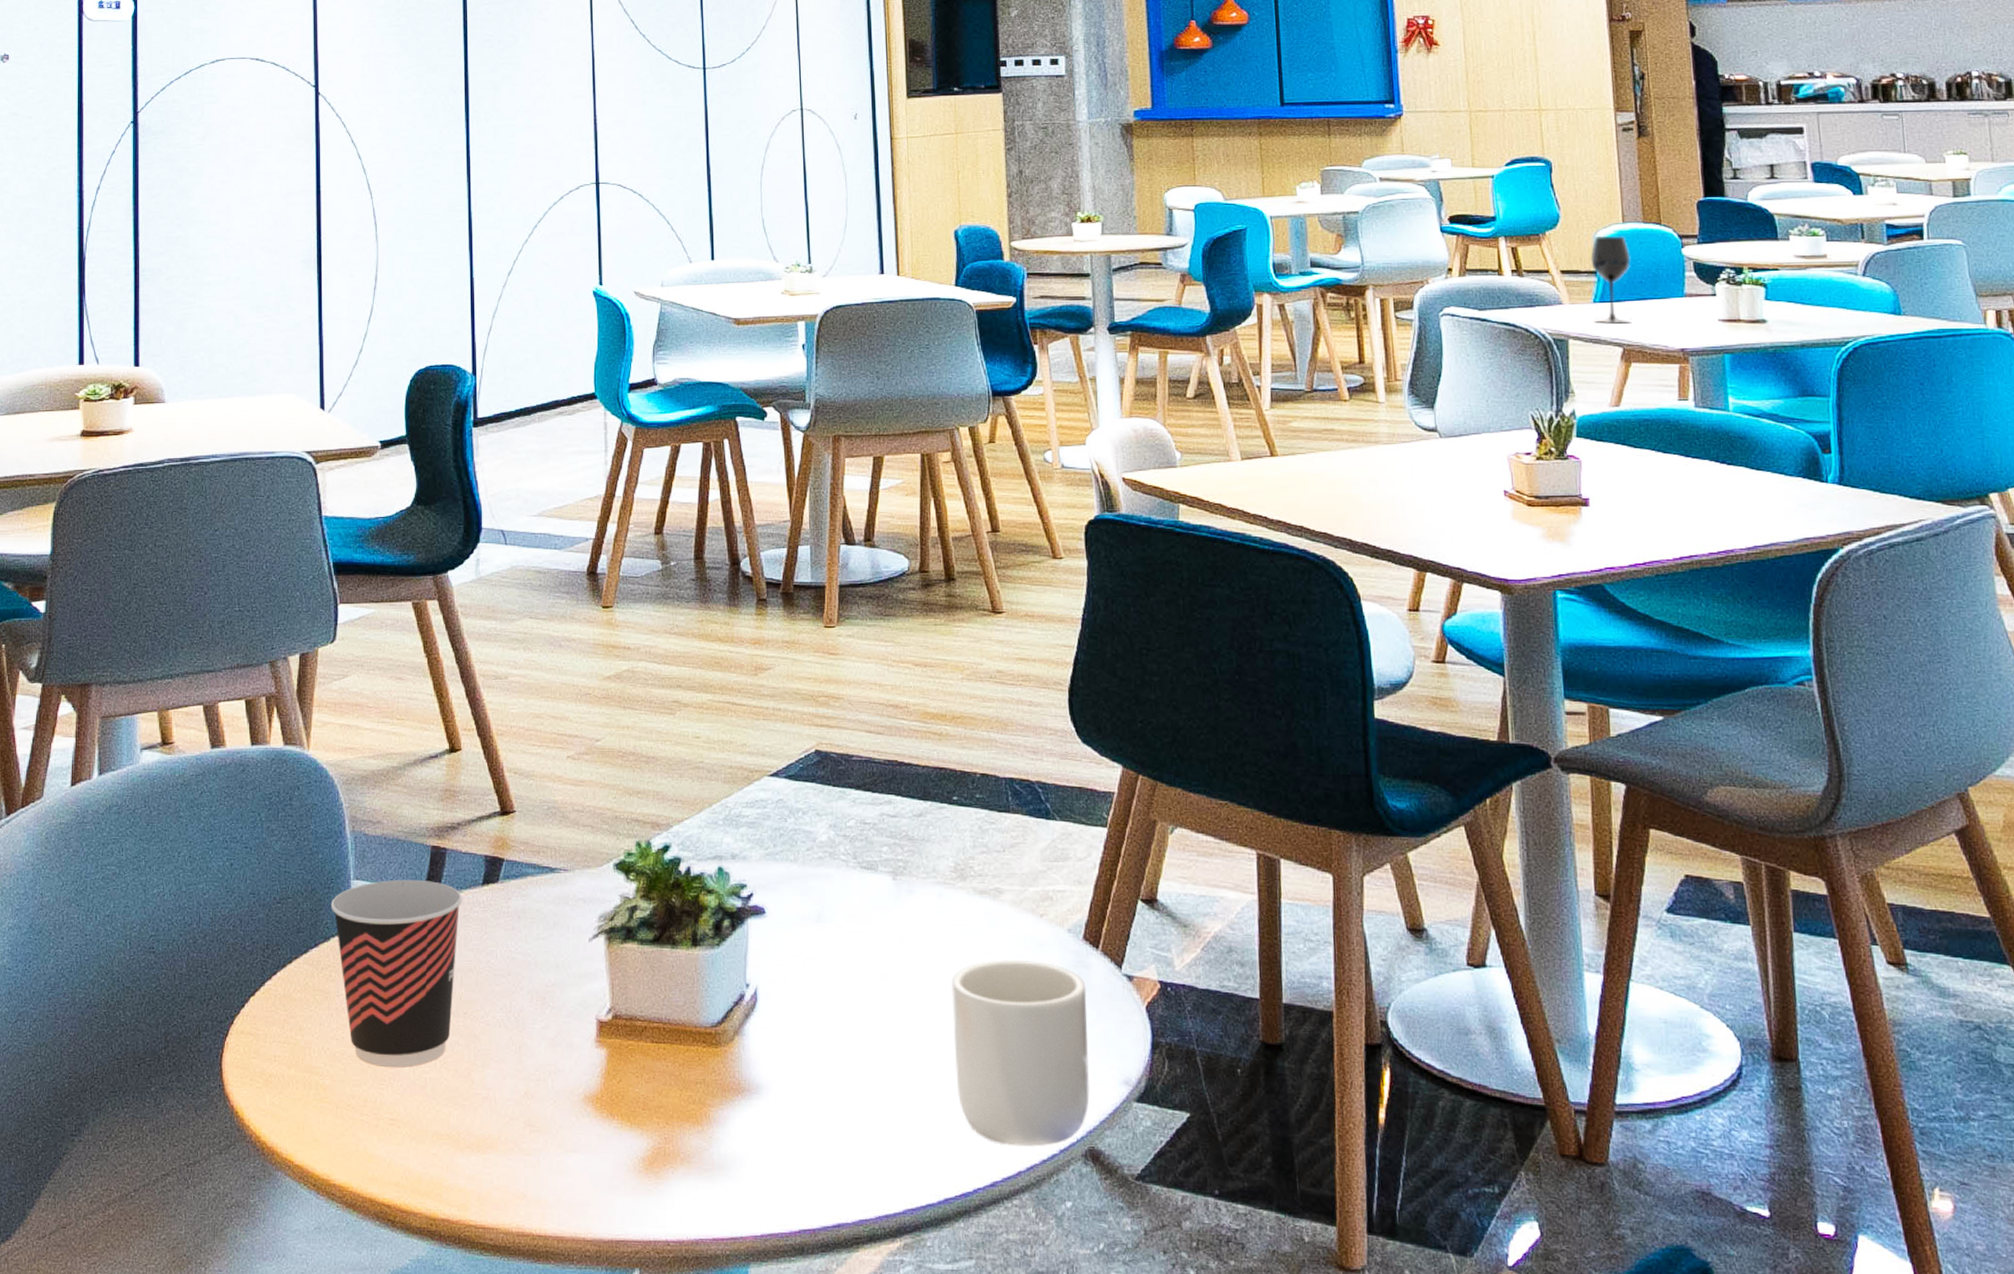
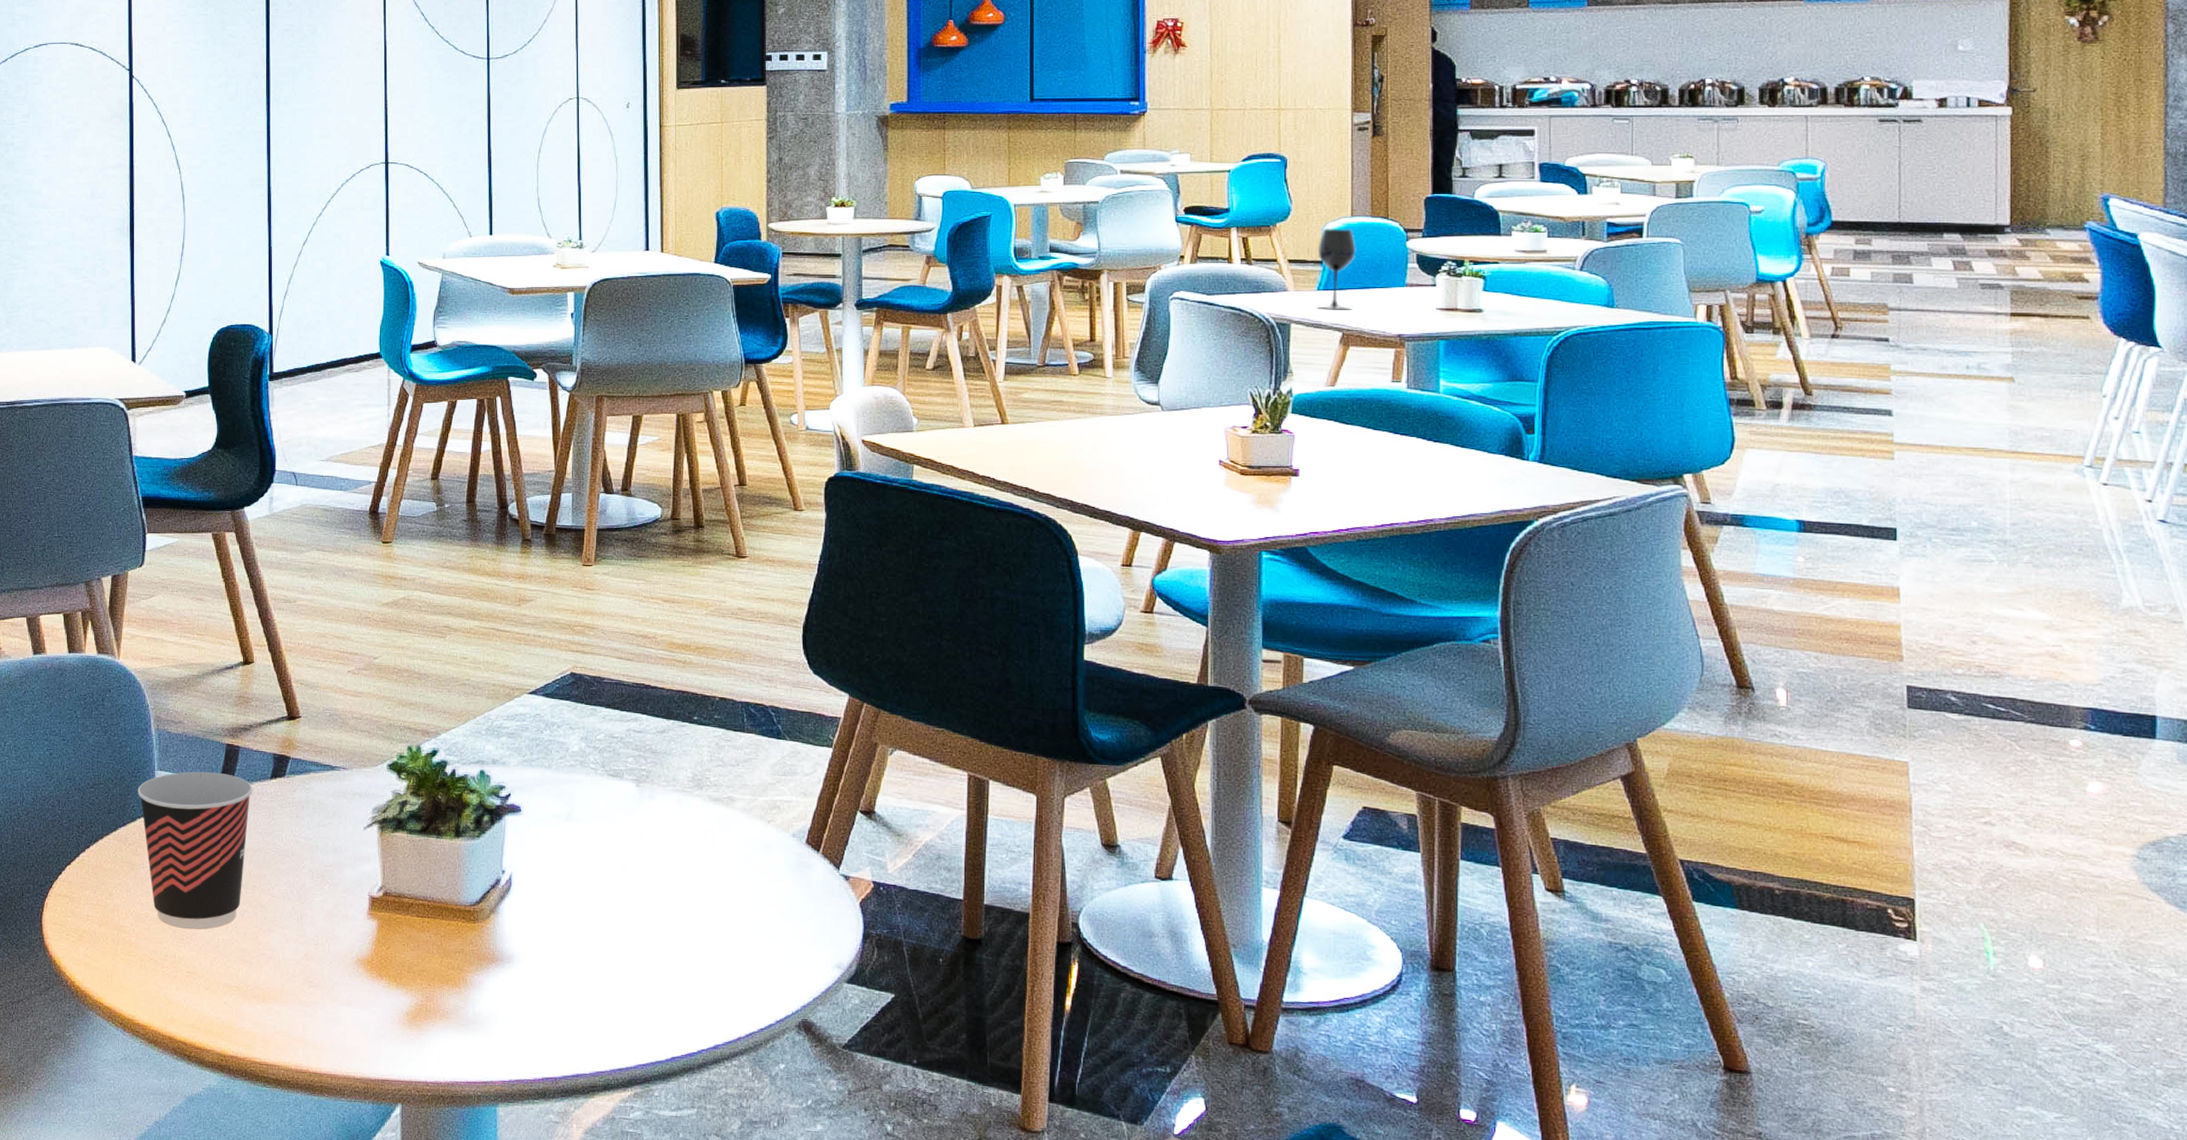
mug: present [951,960,1090,1147] -> none [685,858,807,1018]

